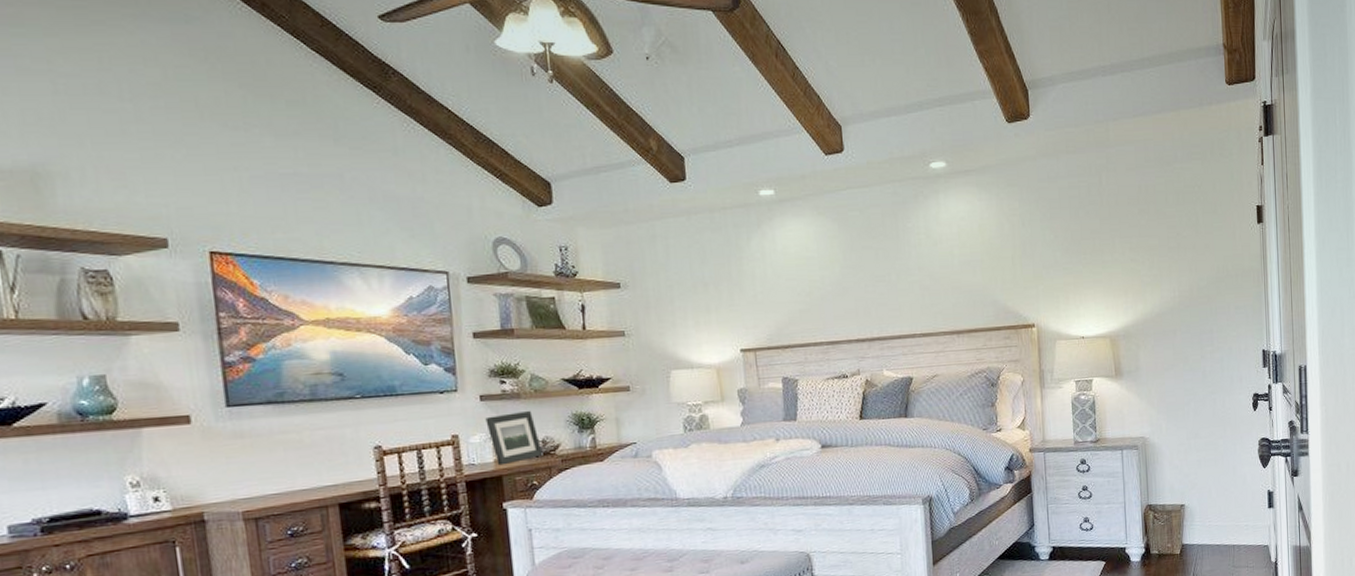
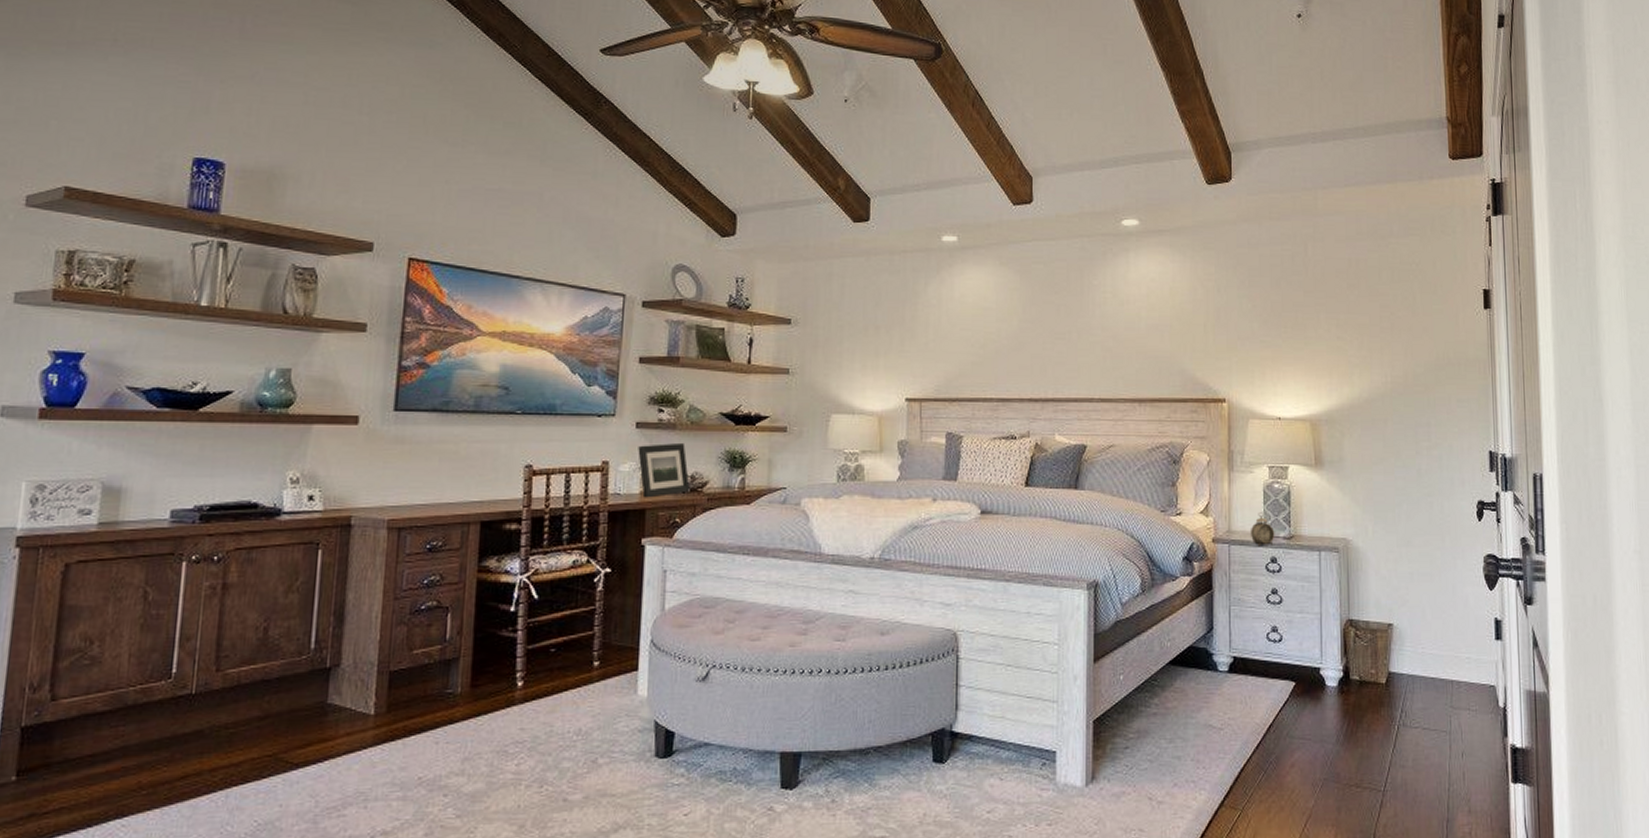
alarm clock: none [1062,422,1084,452] -> present [1251,512,1275,547]

